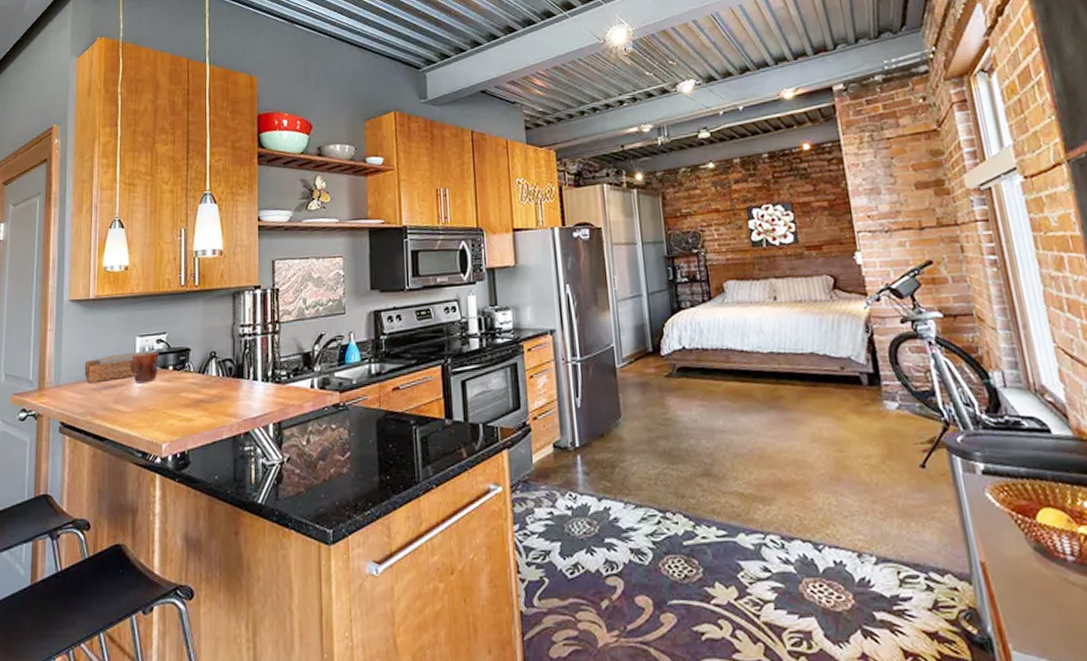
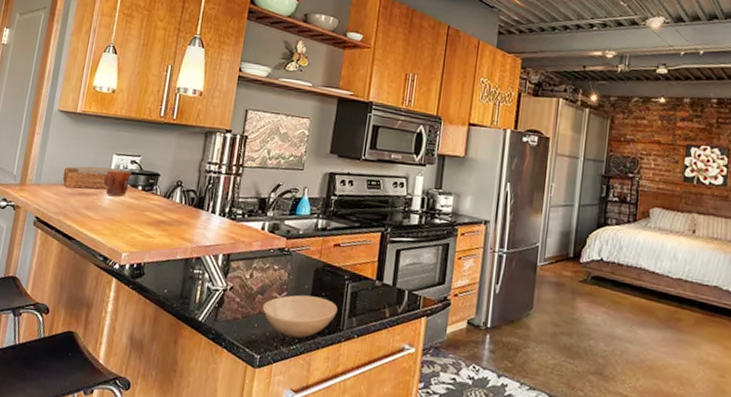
soup bowl: none [326,450,409,502] -> present [262,295,338,339]

